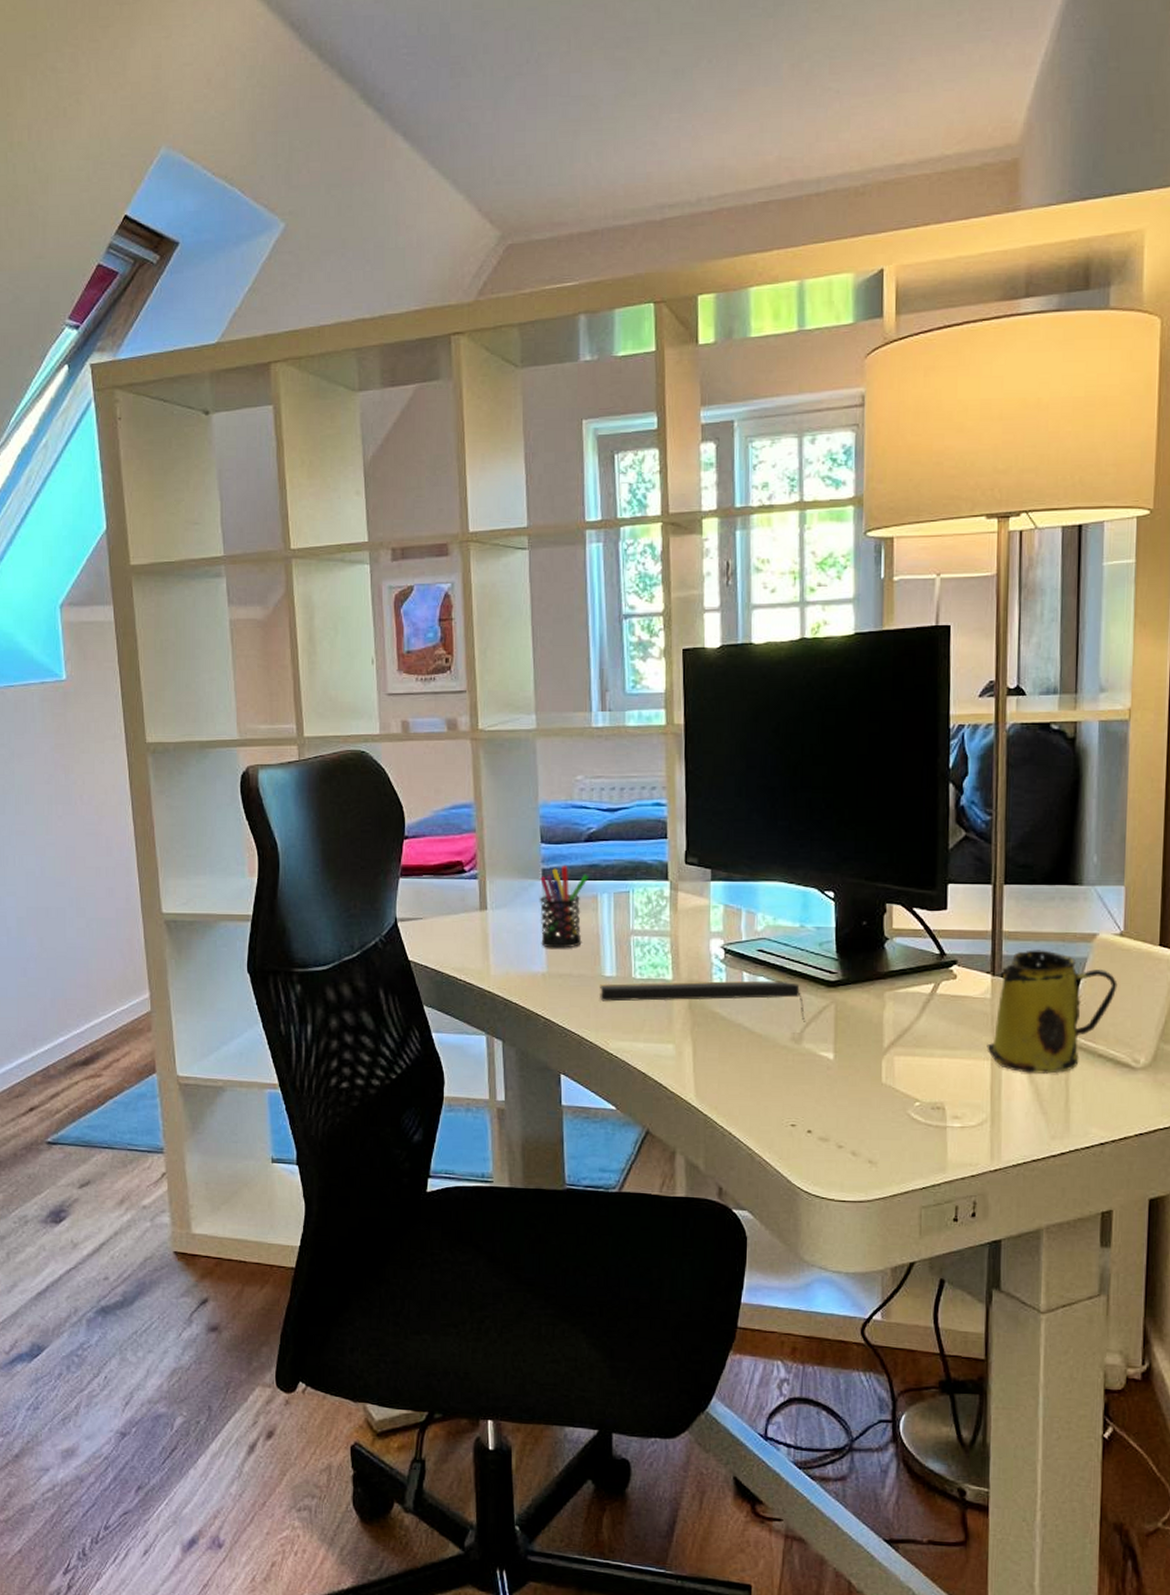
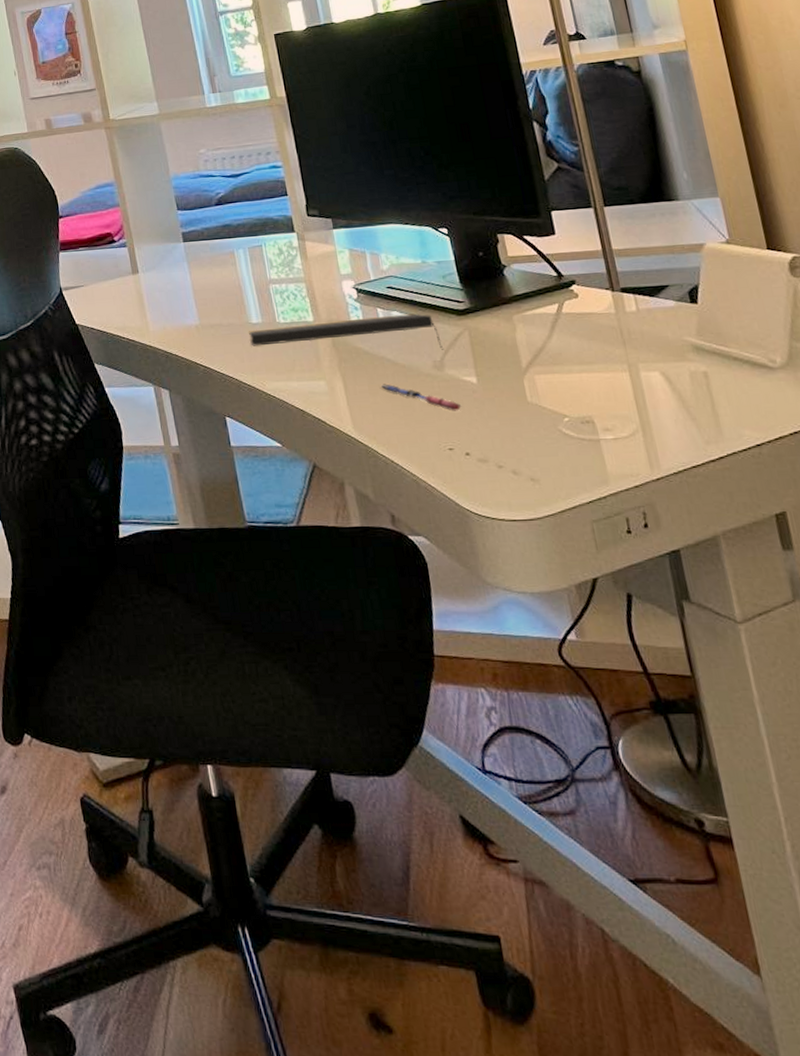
pen holder: present [540,866,590,949] -> none [181,228,227,302]
pen: none [730,1052,813,1087] -> present [379,384,462,411]
mug: present [987,950,1118,1074] -> none [620,263,736,381]

